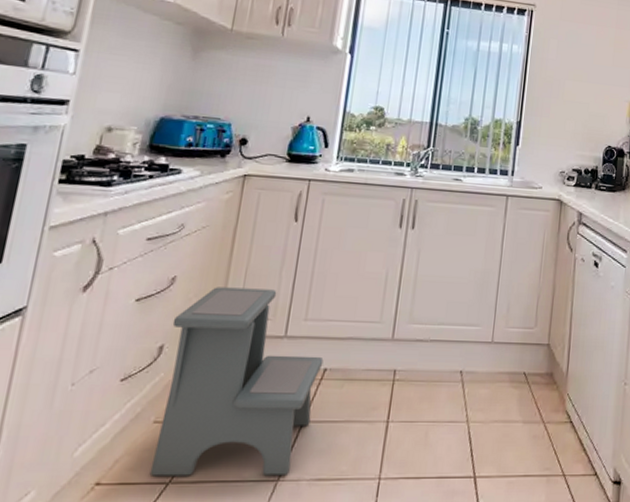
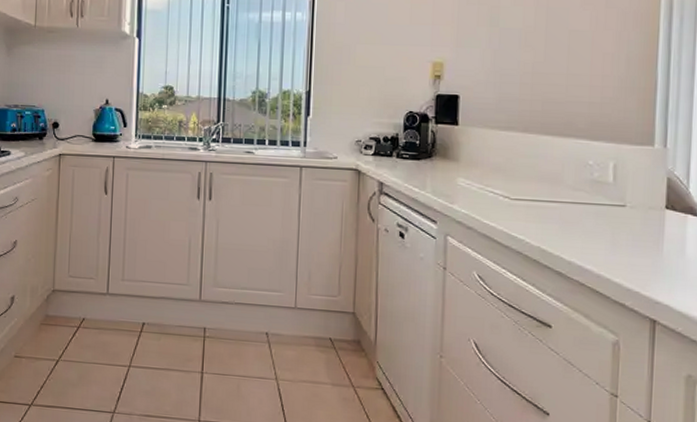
step stool: present [149,287,324,476] -> none [16,250,141,409]

